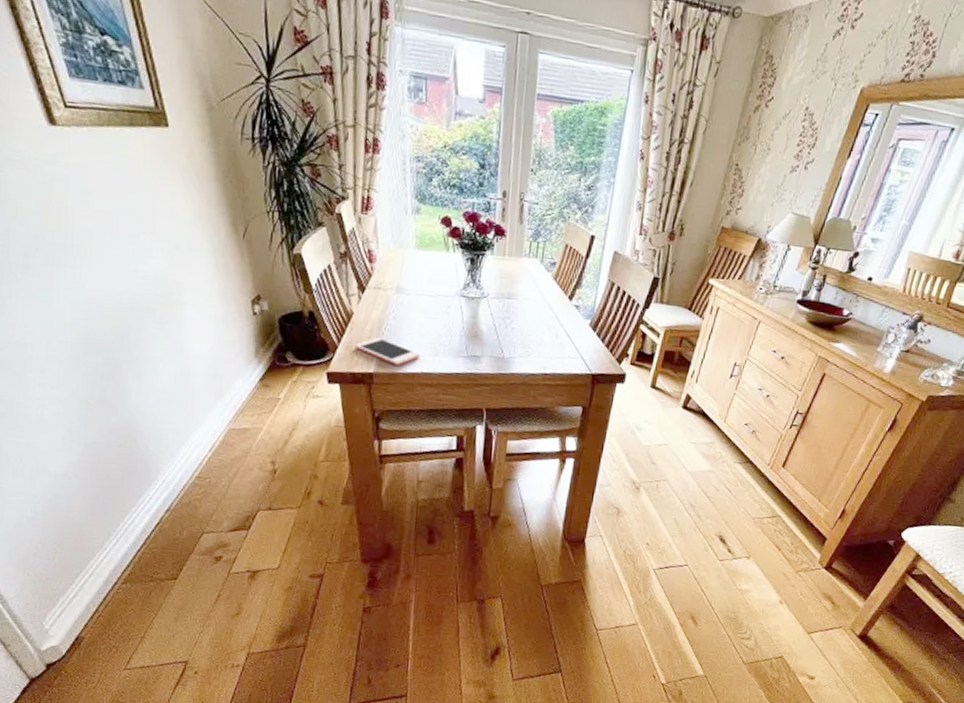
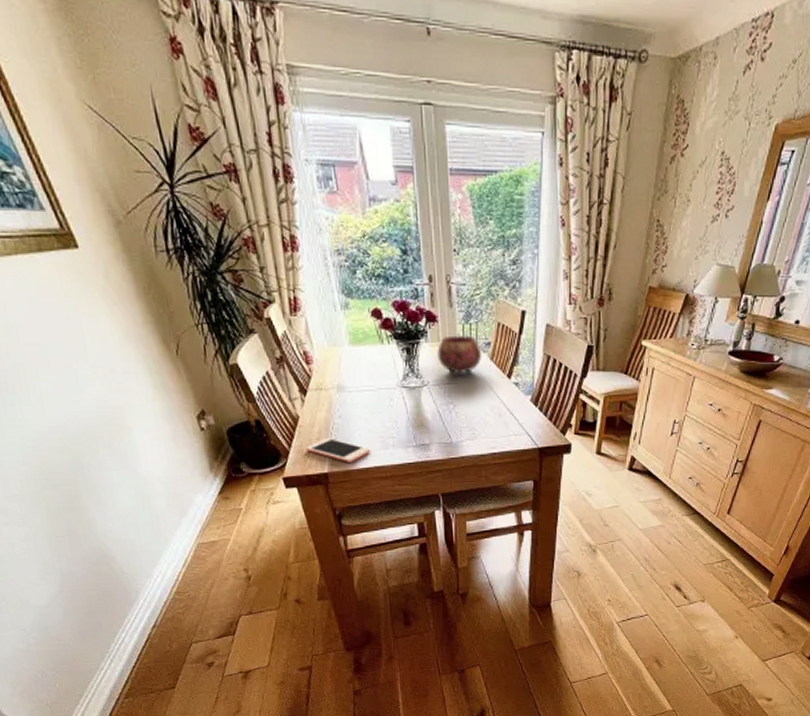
bowl: none [501,251,546,293] -> present [437,335,482,377]

